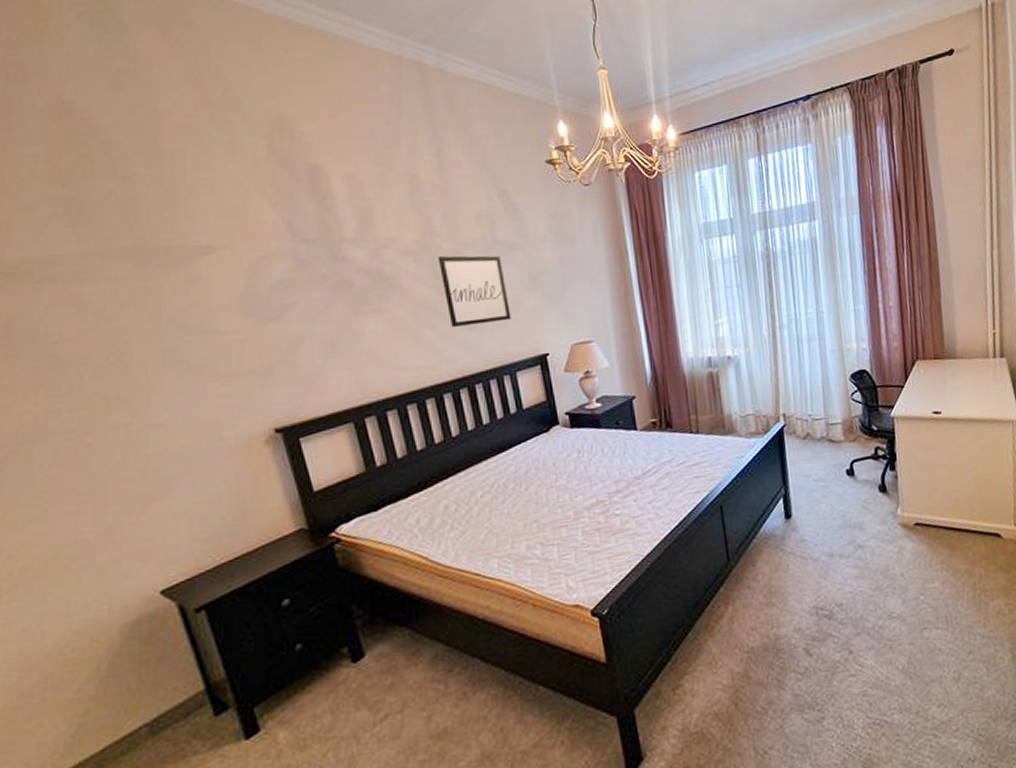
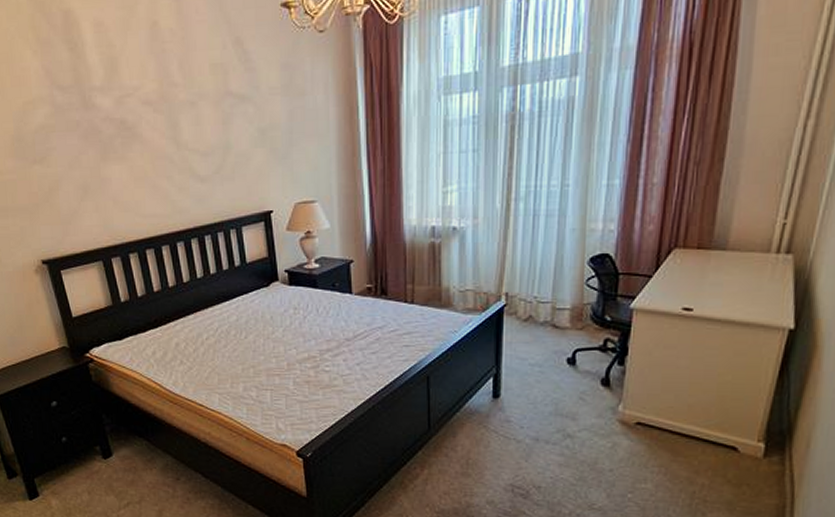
wall art: present [437,255,511,328] -> none [174,106,239,180]

